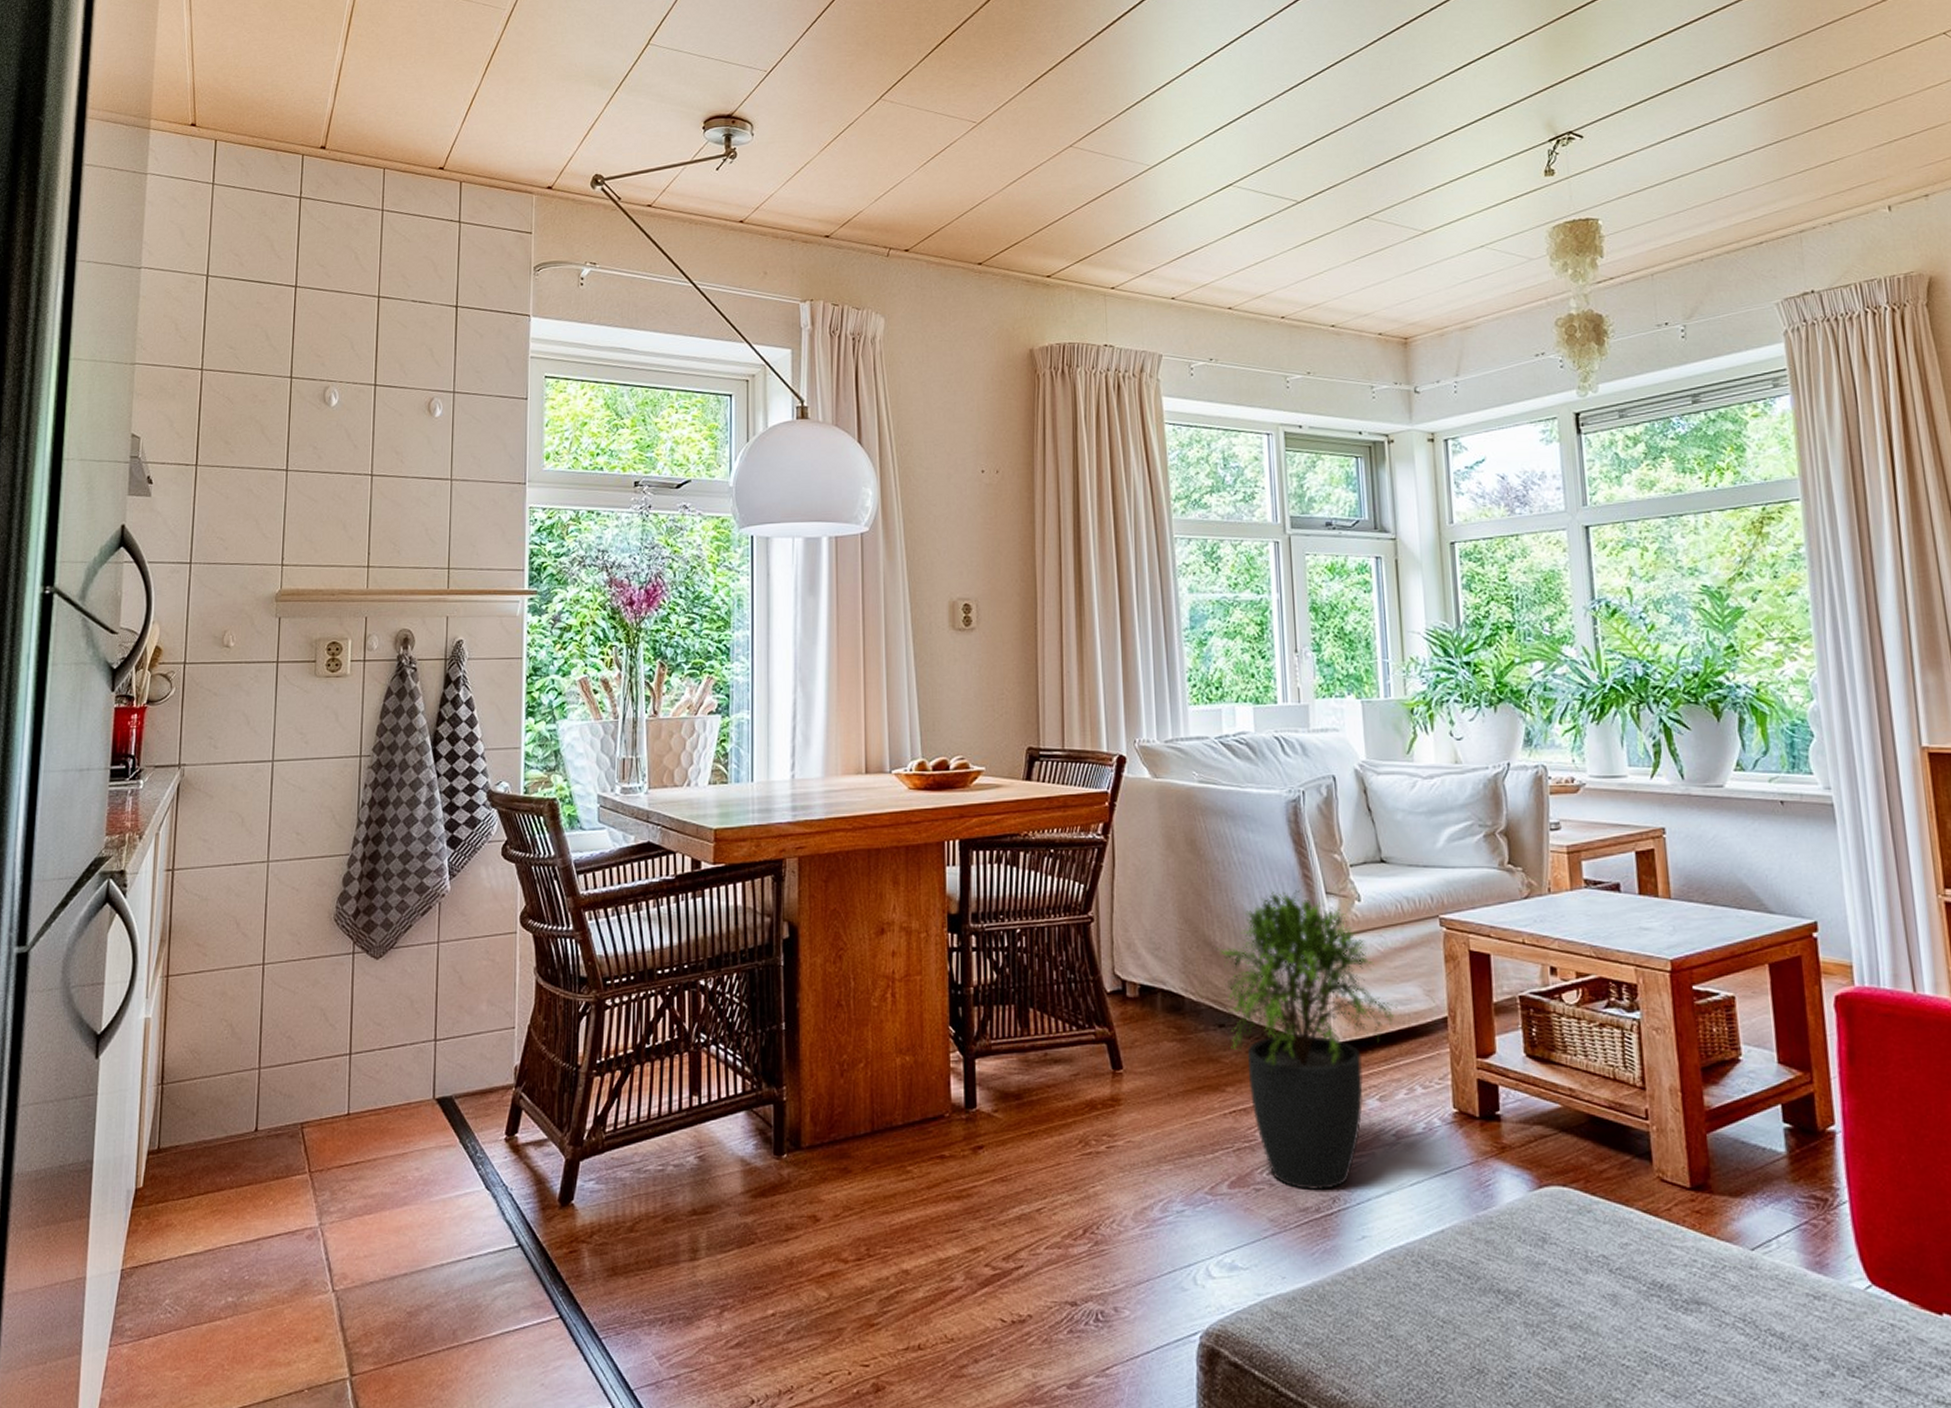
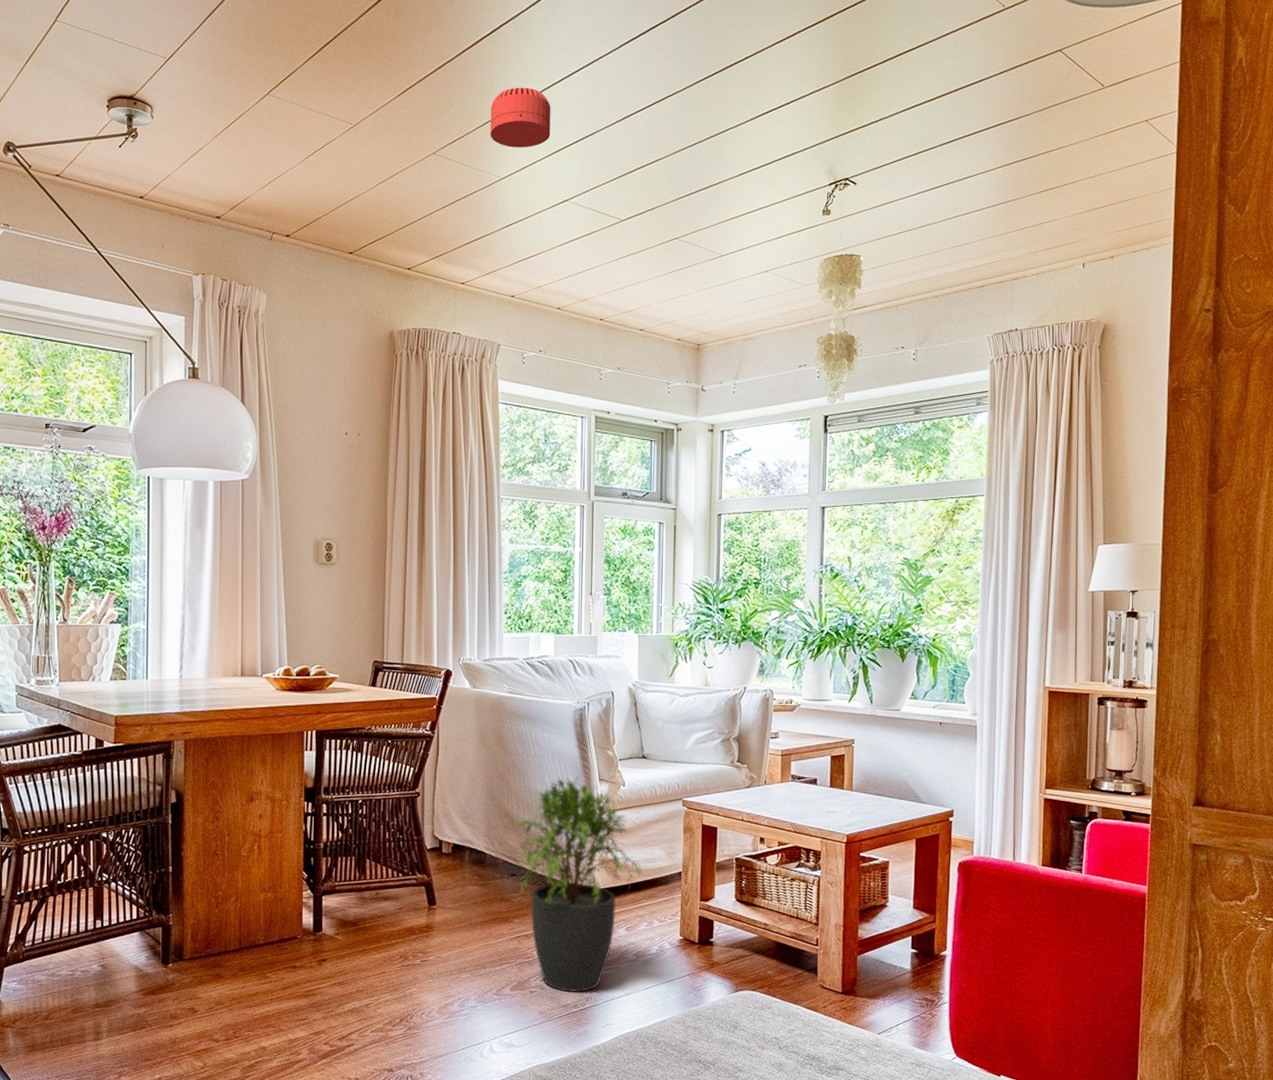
smoke detector: none [1133,65,1206,132] -> present [490,87,551,148]

